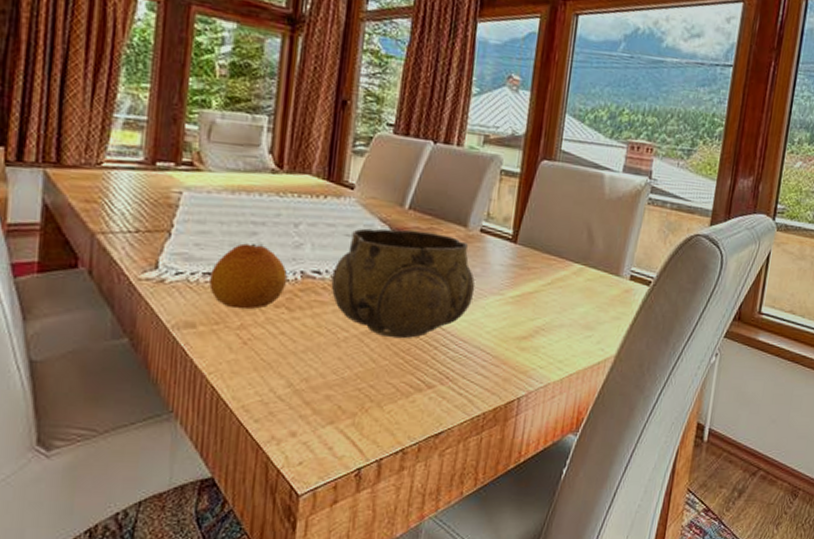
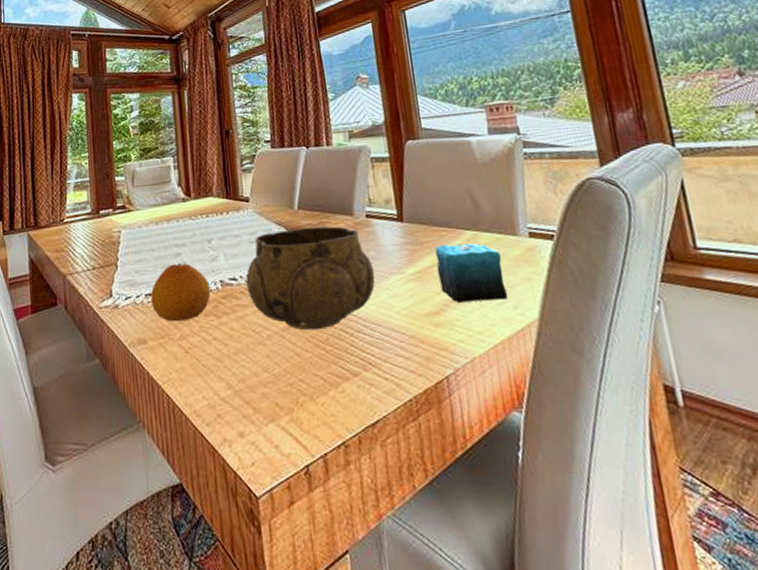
candle: none [536,273,599,334] -> present [435,243,508,303]

